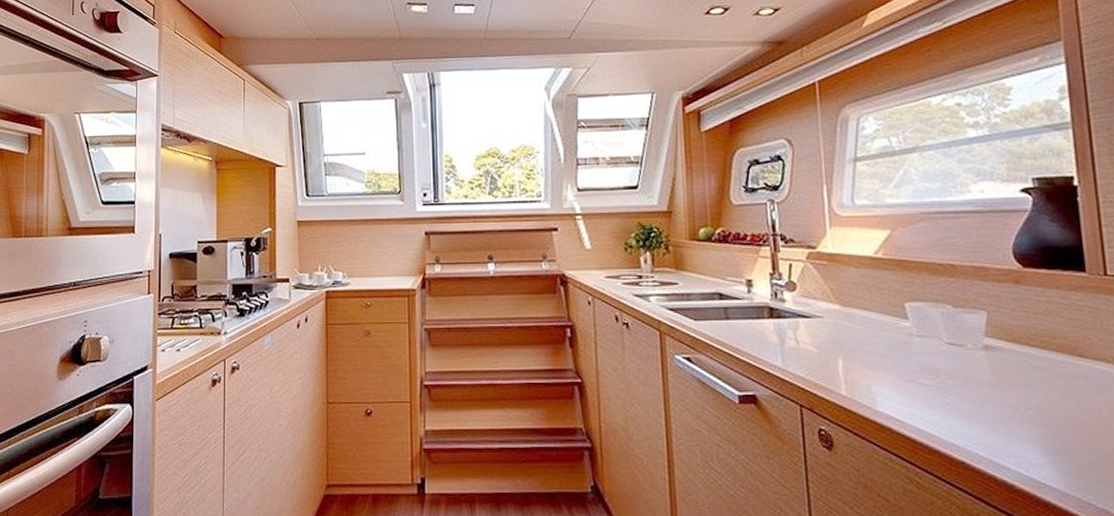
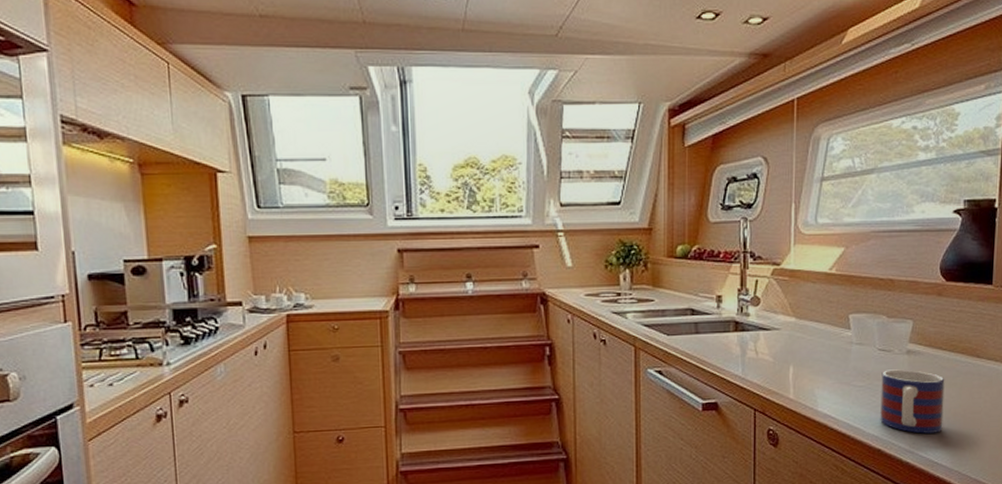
mug: none [954,367,1046,447] -> present [880,369,945,434]

